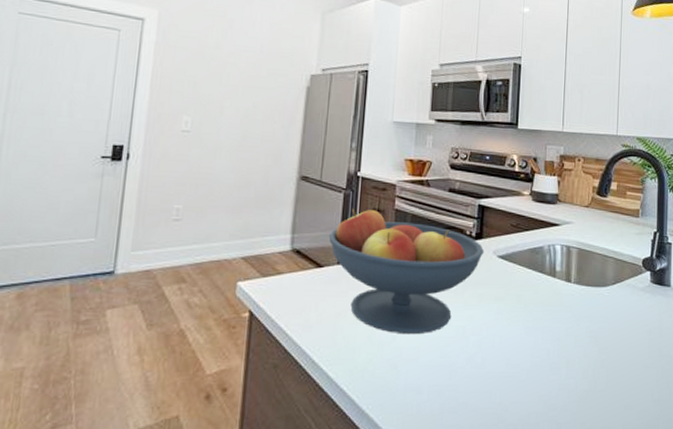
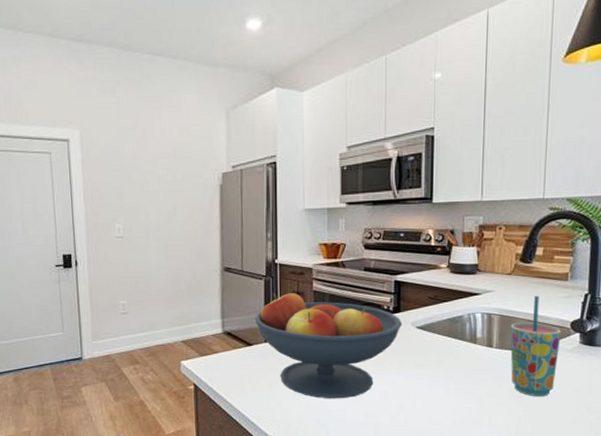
cup: none [587,230,634,339] -> present [510,295,562,397]

